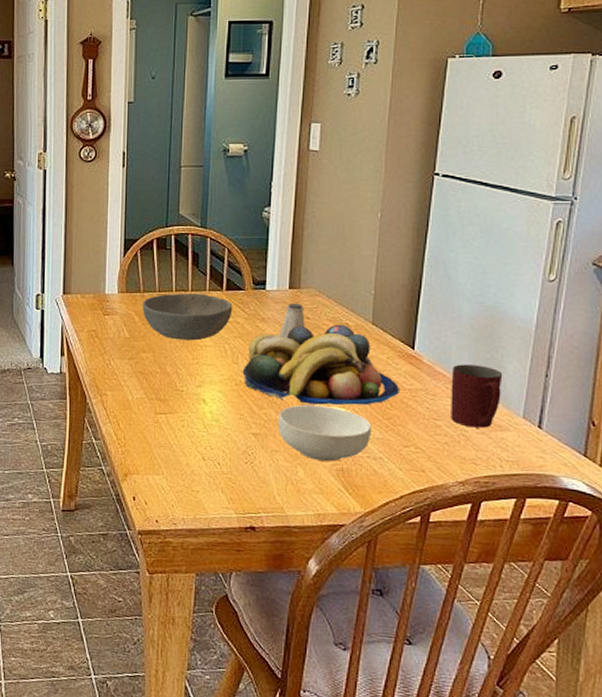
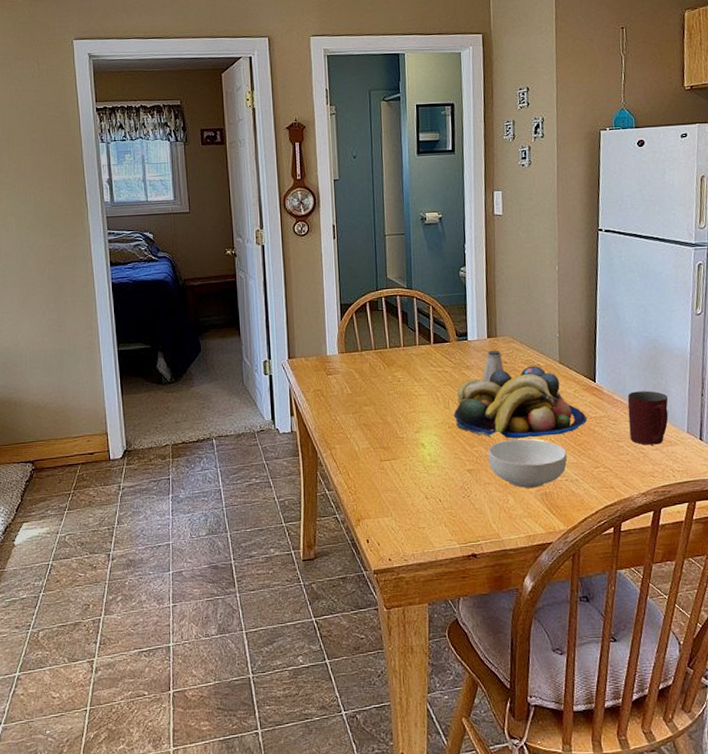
bowl: present [142,293,233,341] -> none [361,348,441,392]

